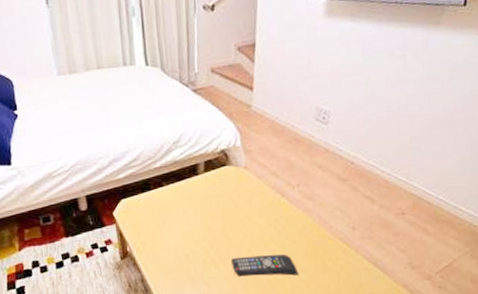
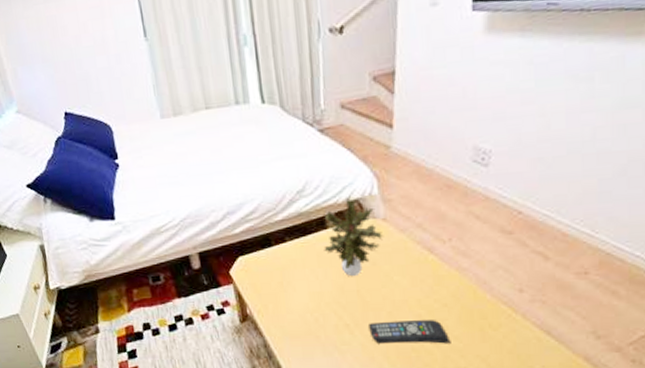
potted plant: none [195,149,245,218] -> present [324,198,384,277]

